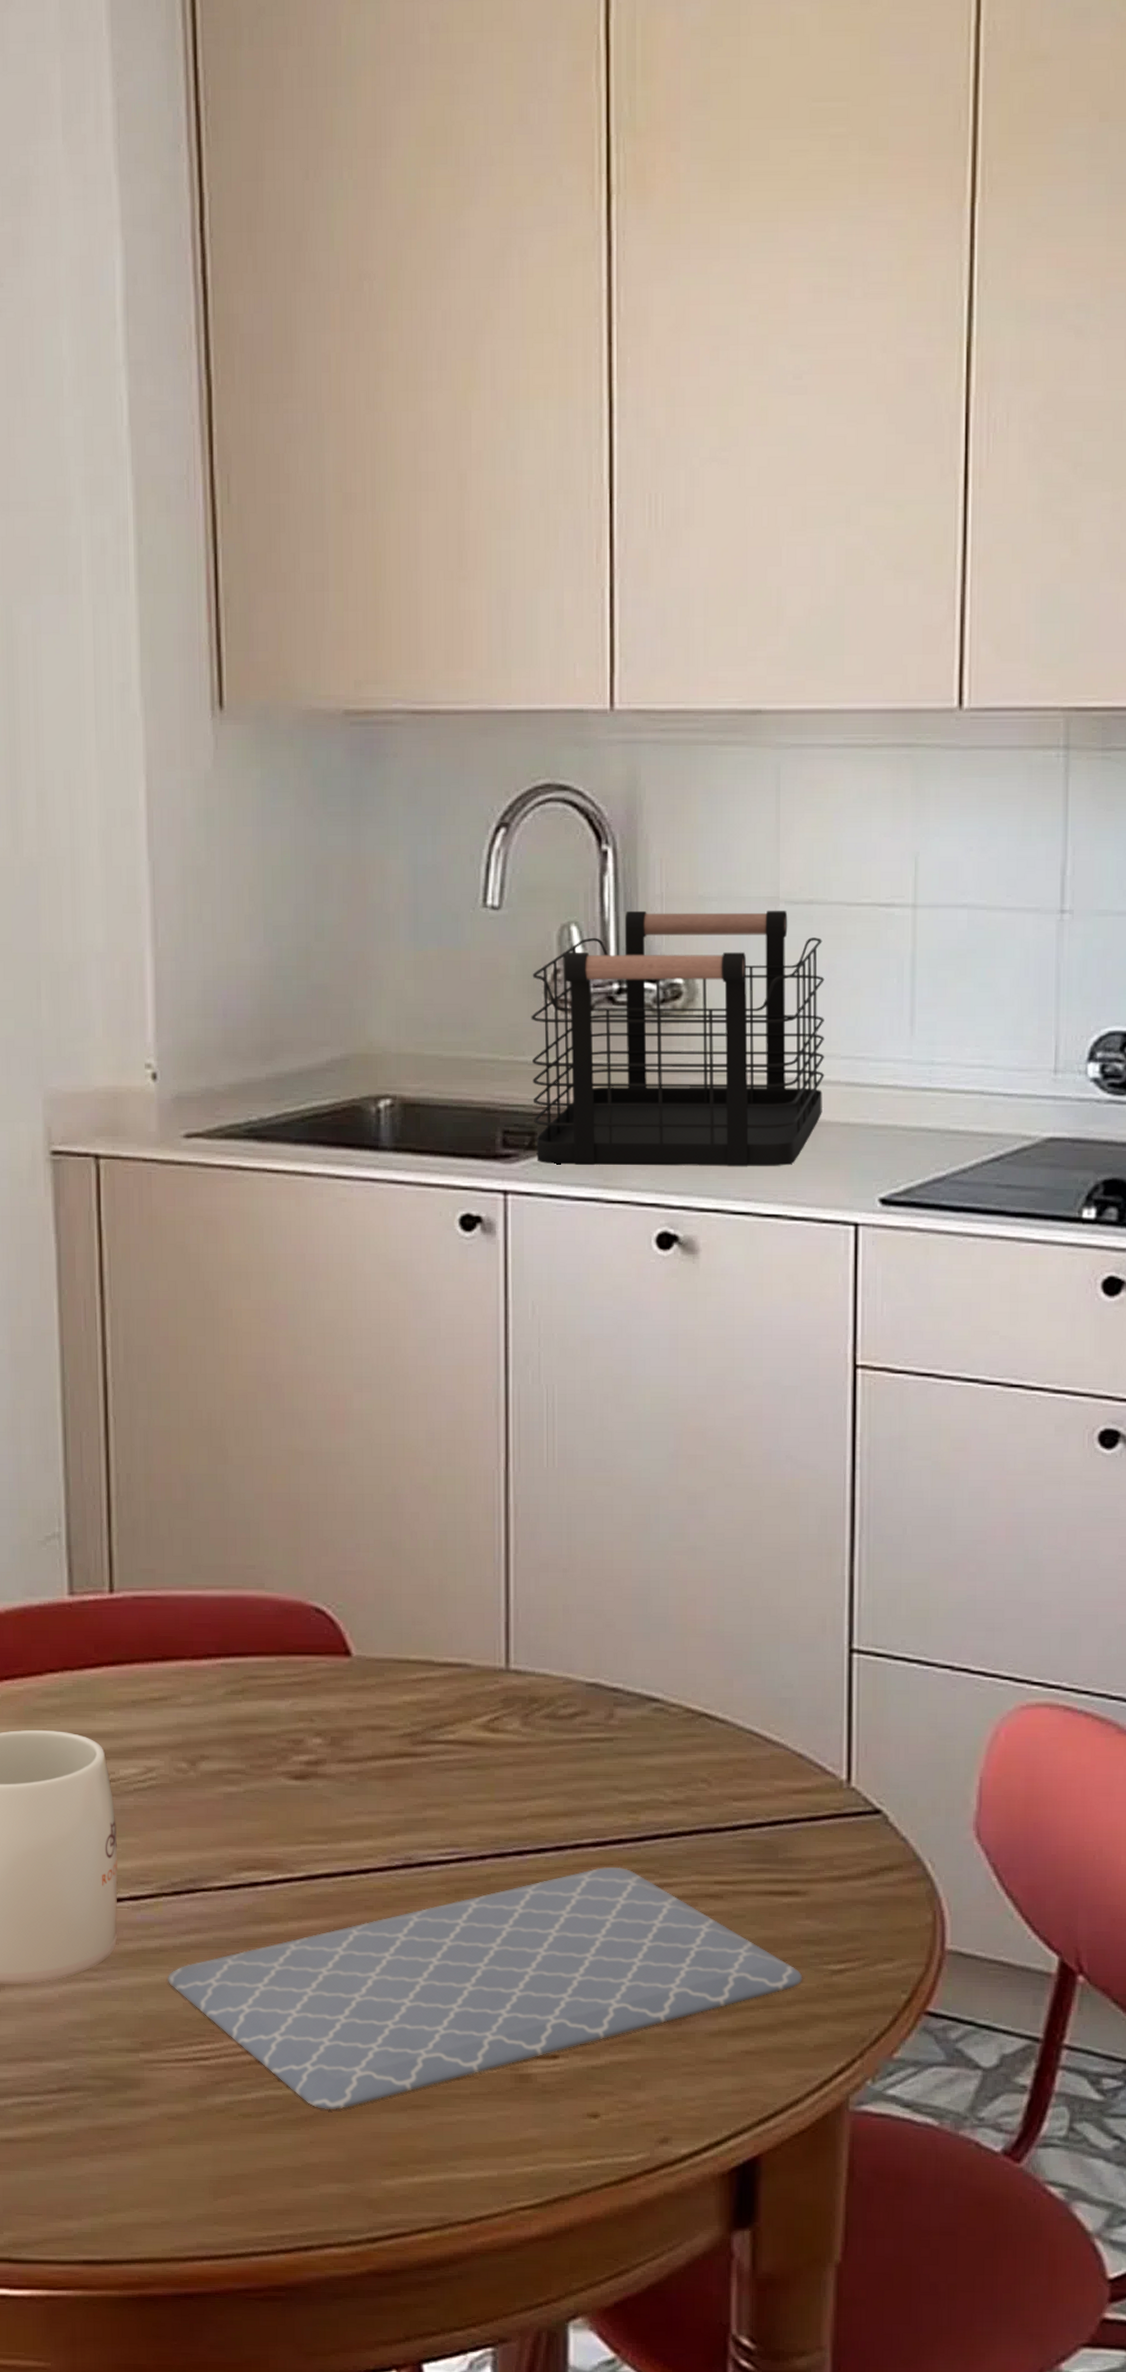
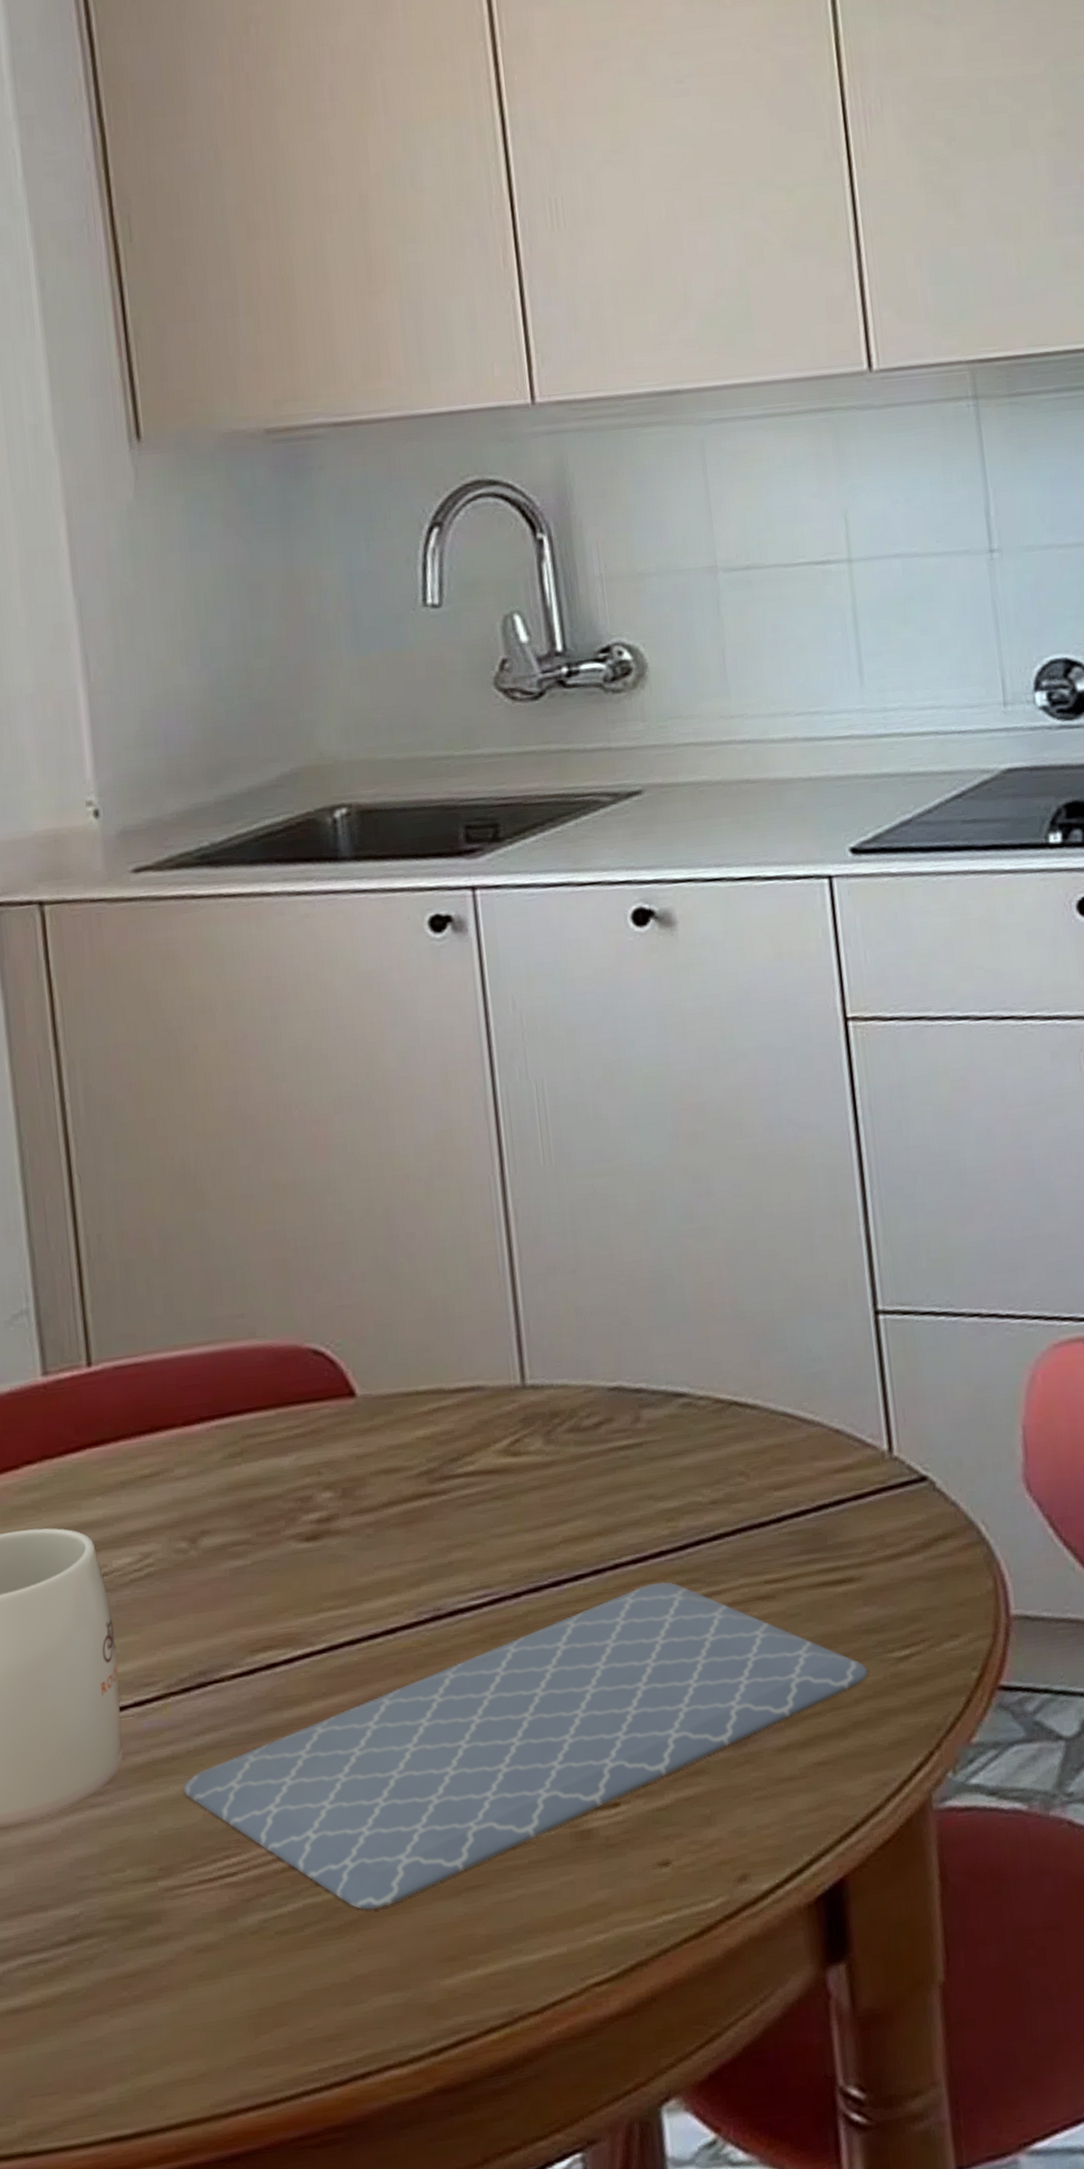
dish rack: present [531,910,825,1167] -> none [479,577,784,854]

